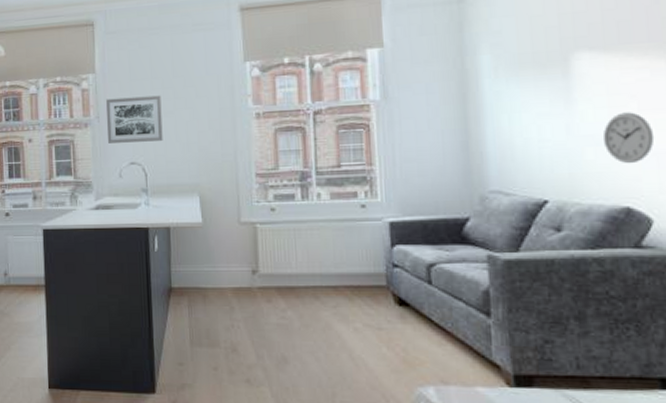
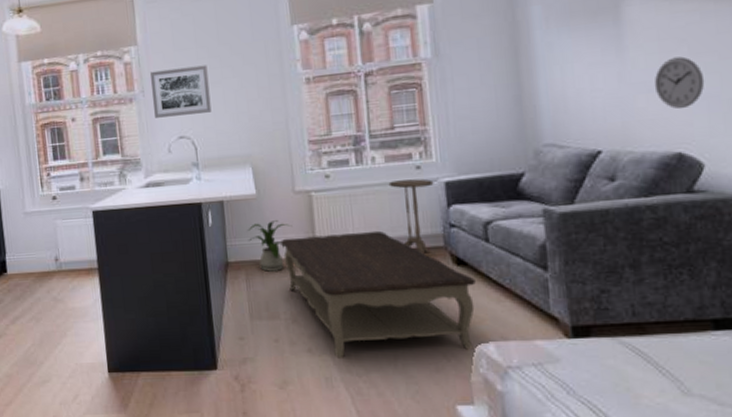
house plant: none [192,249,236,299] -> present [248,220,292,272]
coffee table: none [224,266,417,392] -> present [281,230,476,358]
side table: none [333,217,379,292] -> present [388,179,434,254]

